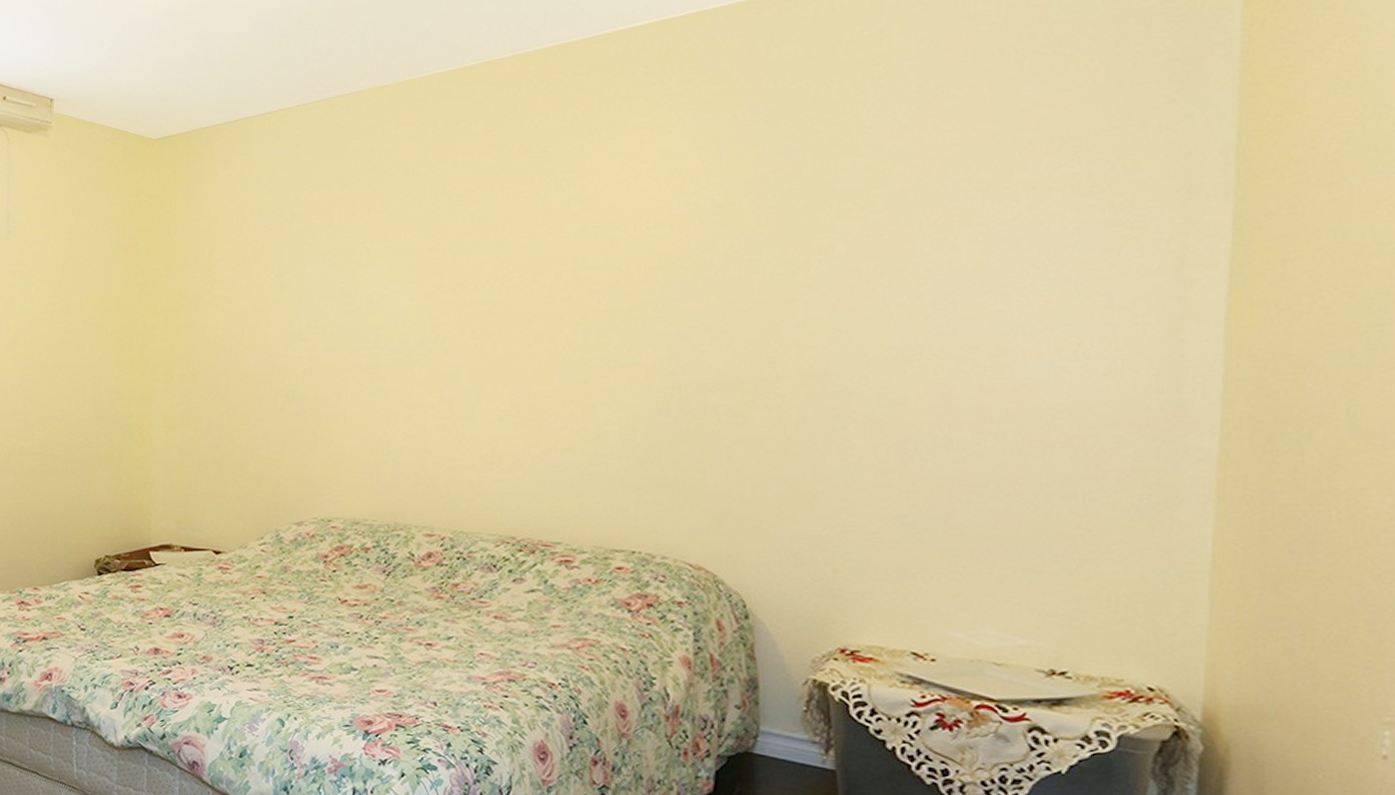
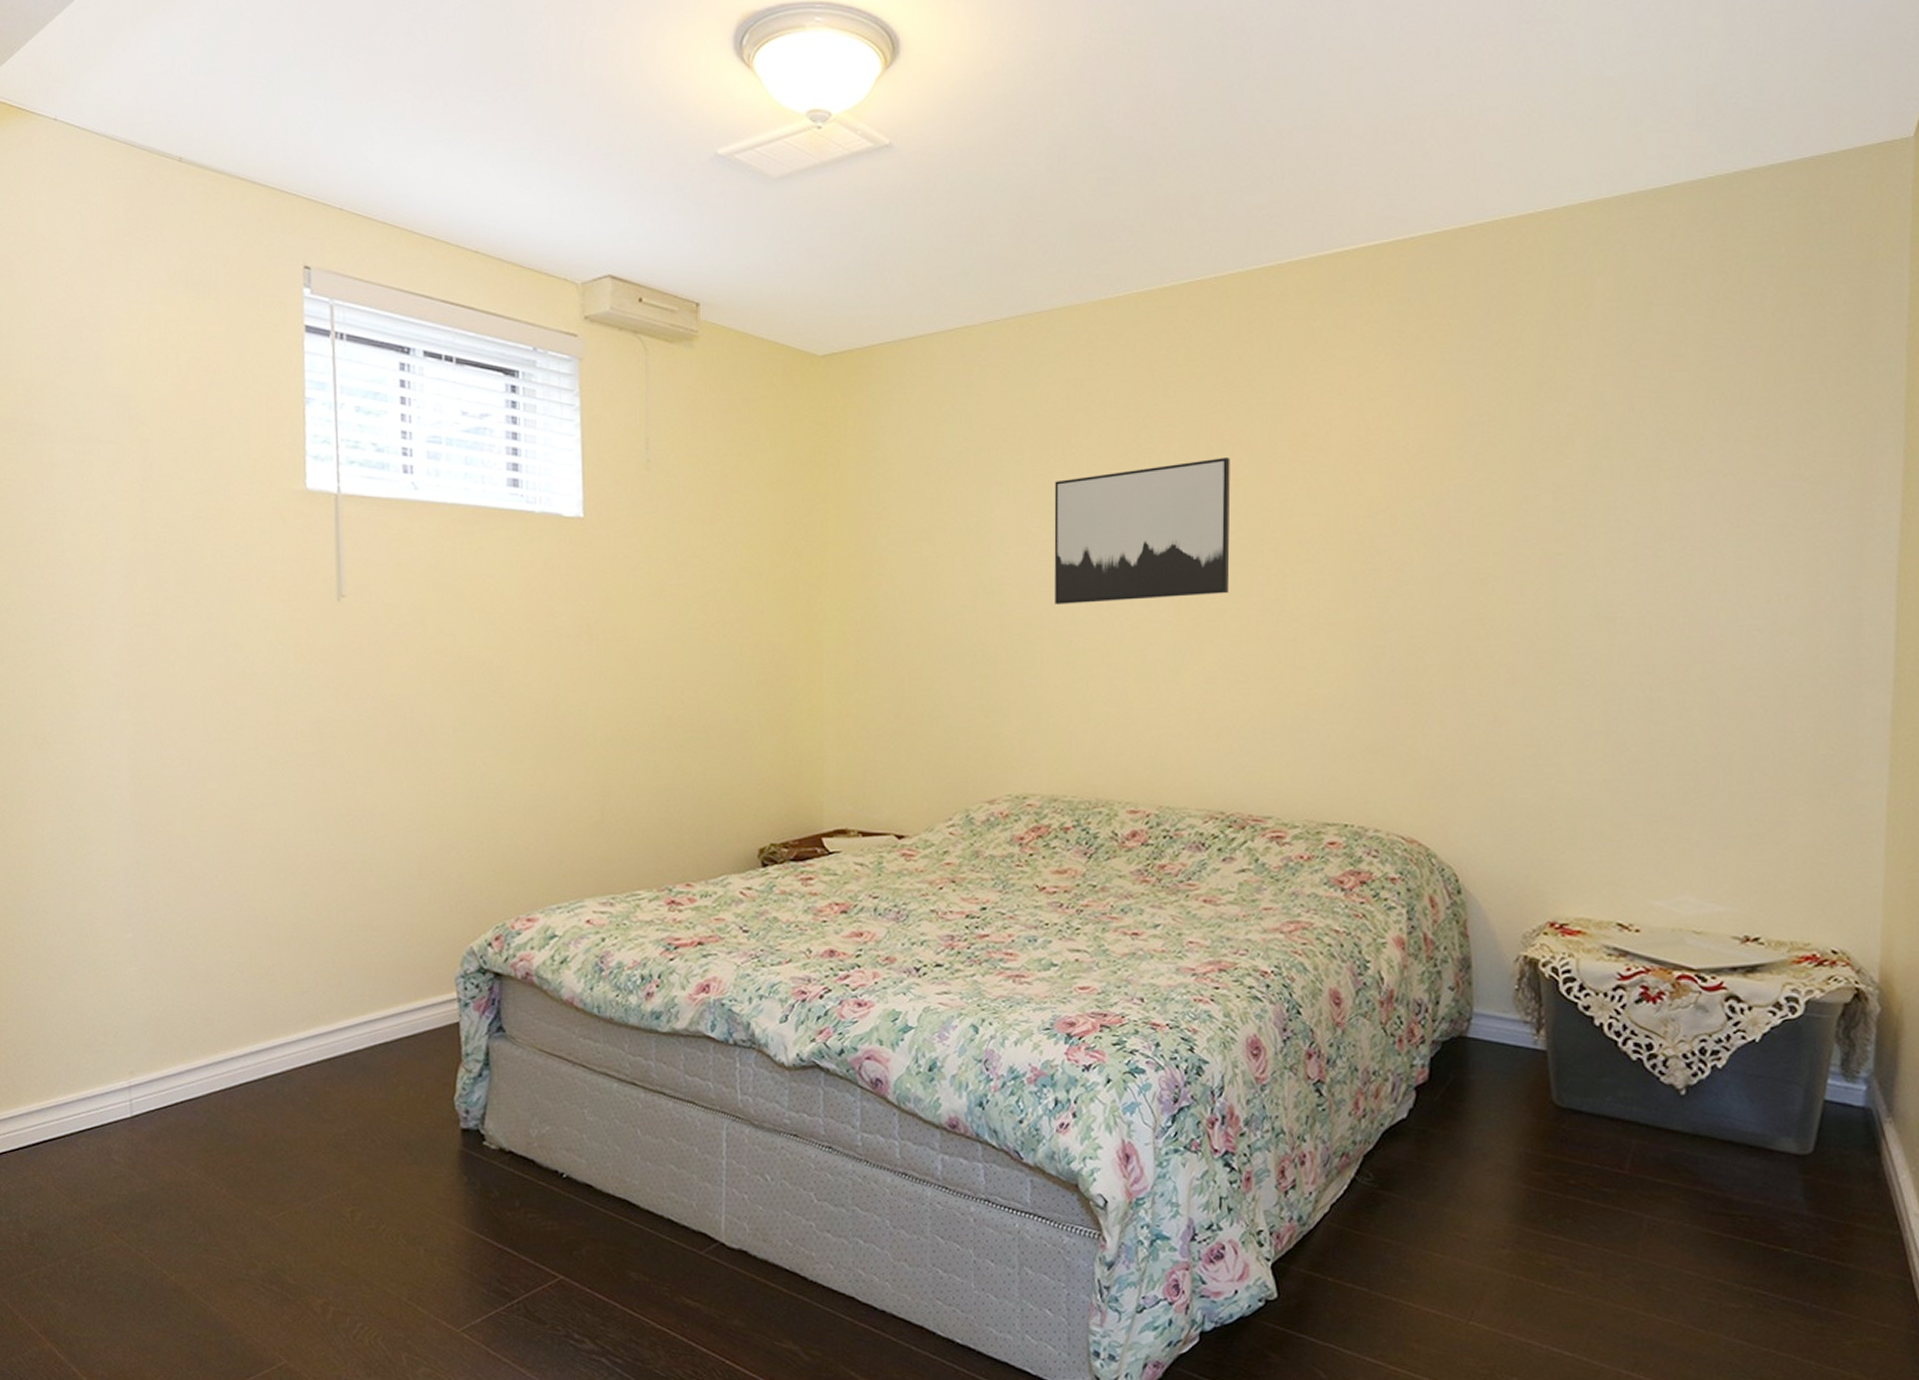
wall art: none [359,217,525,350] -> present [1054,457,1230,604]

